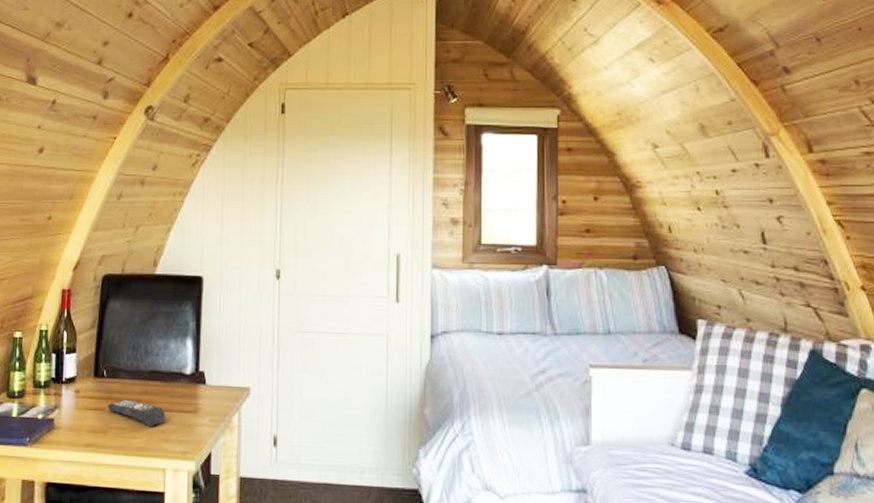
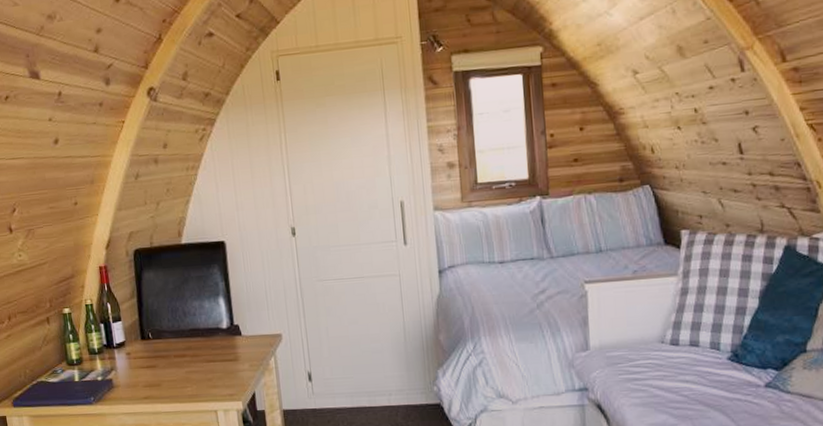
remote control: present [107,399,165,426] -> none [157,356,210,376]

